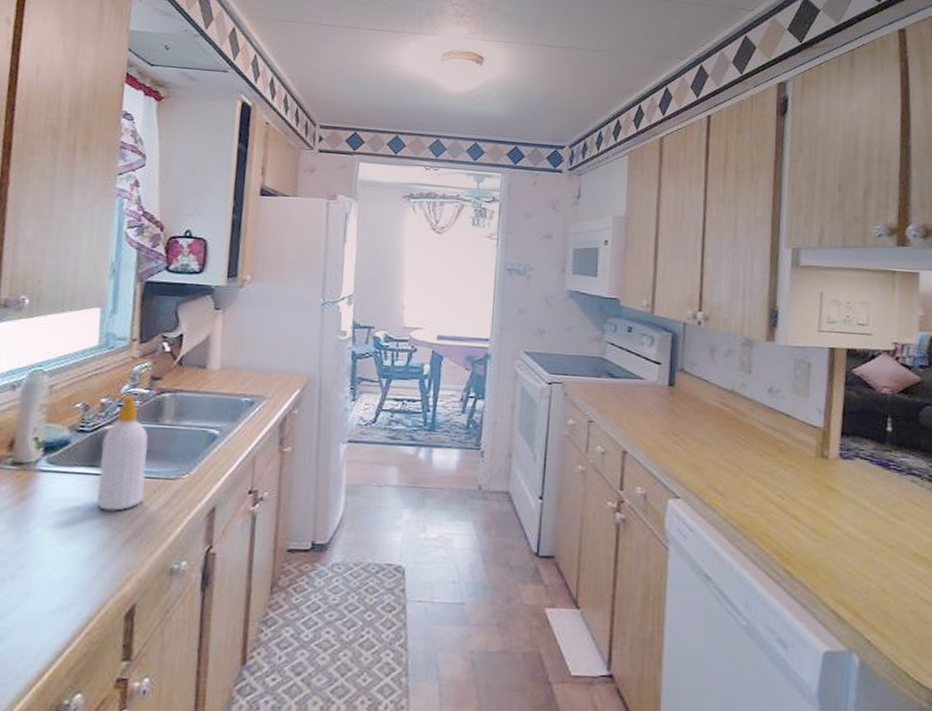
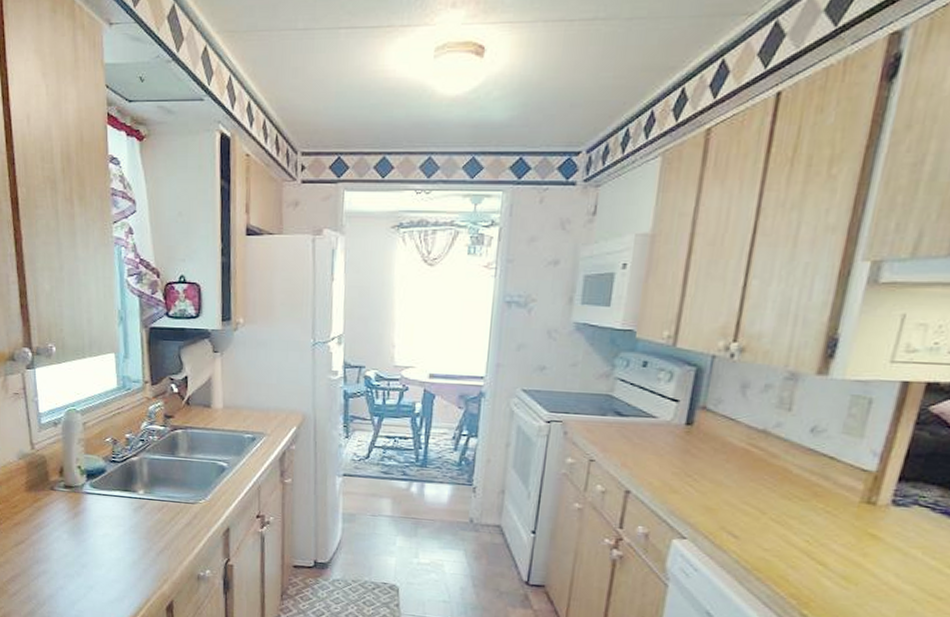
soap bottle: present [97,393,149,511] -> none [131,430,170,528]

